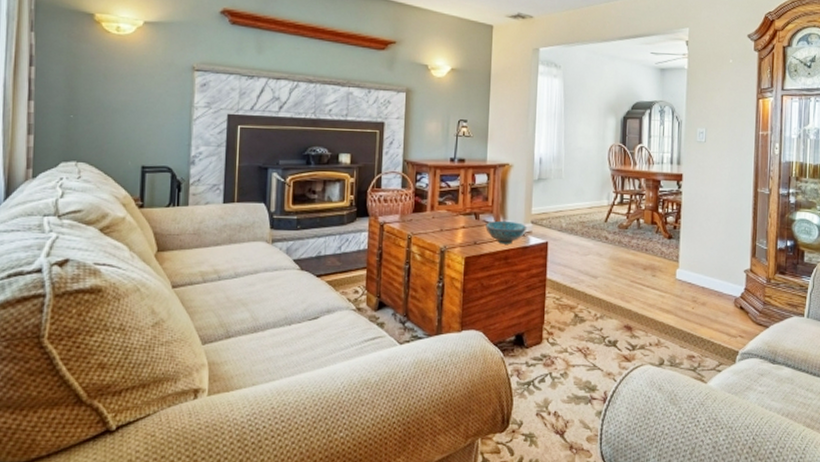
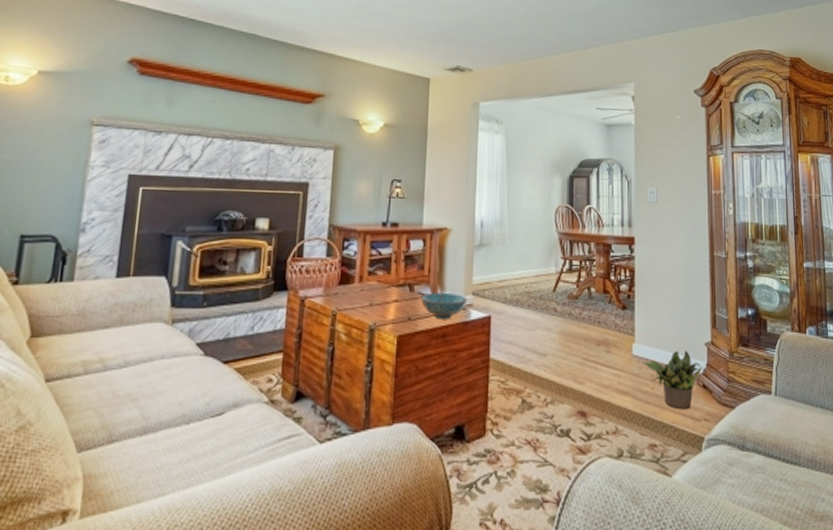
potted plant: none [685,275,741,328] -> present [642,350,703,410]

